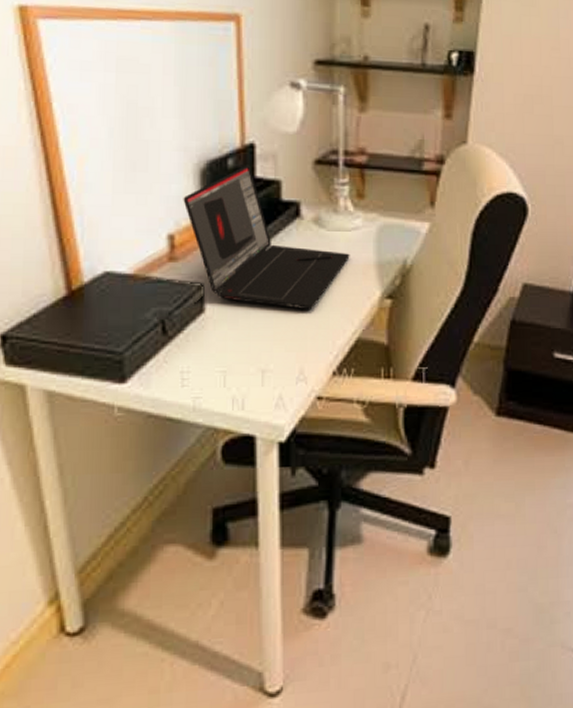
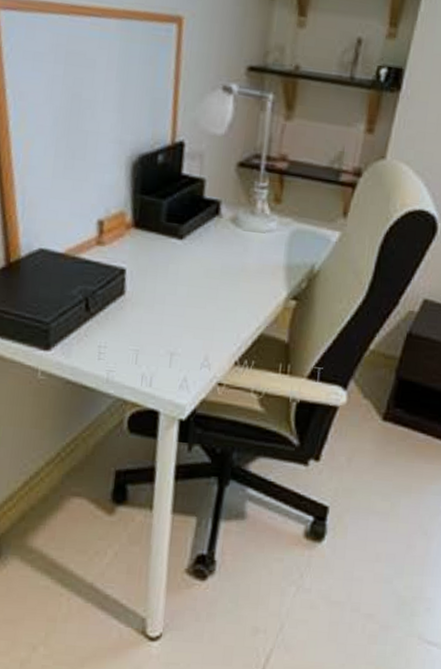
laptop: present [183,165,350,310] -> none [114,161,262,303]

